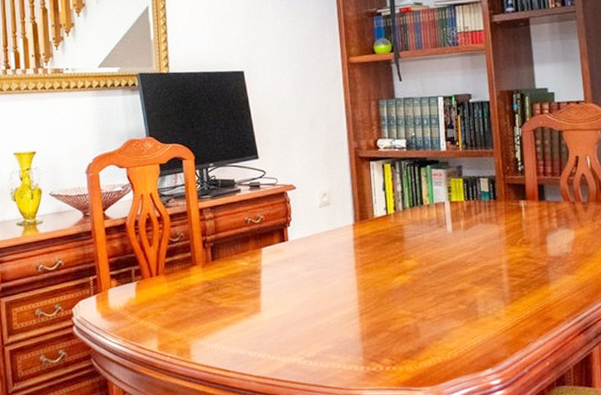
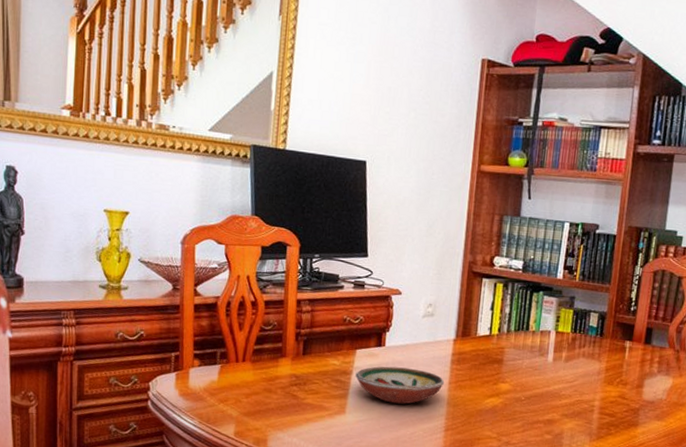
decorative bowl: none [265,258,351,296] -> present [355,366,445,405]

